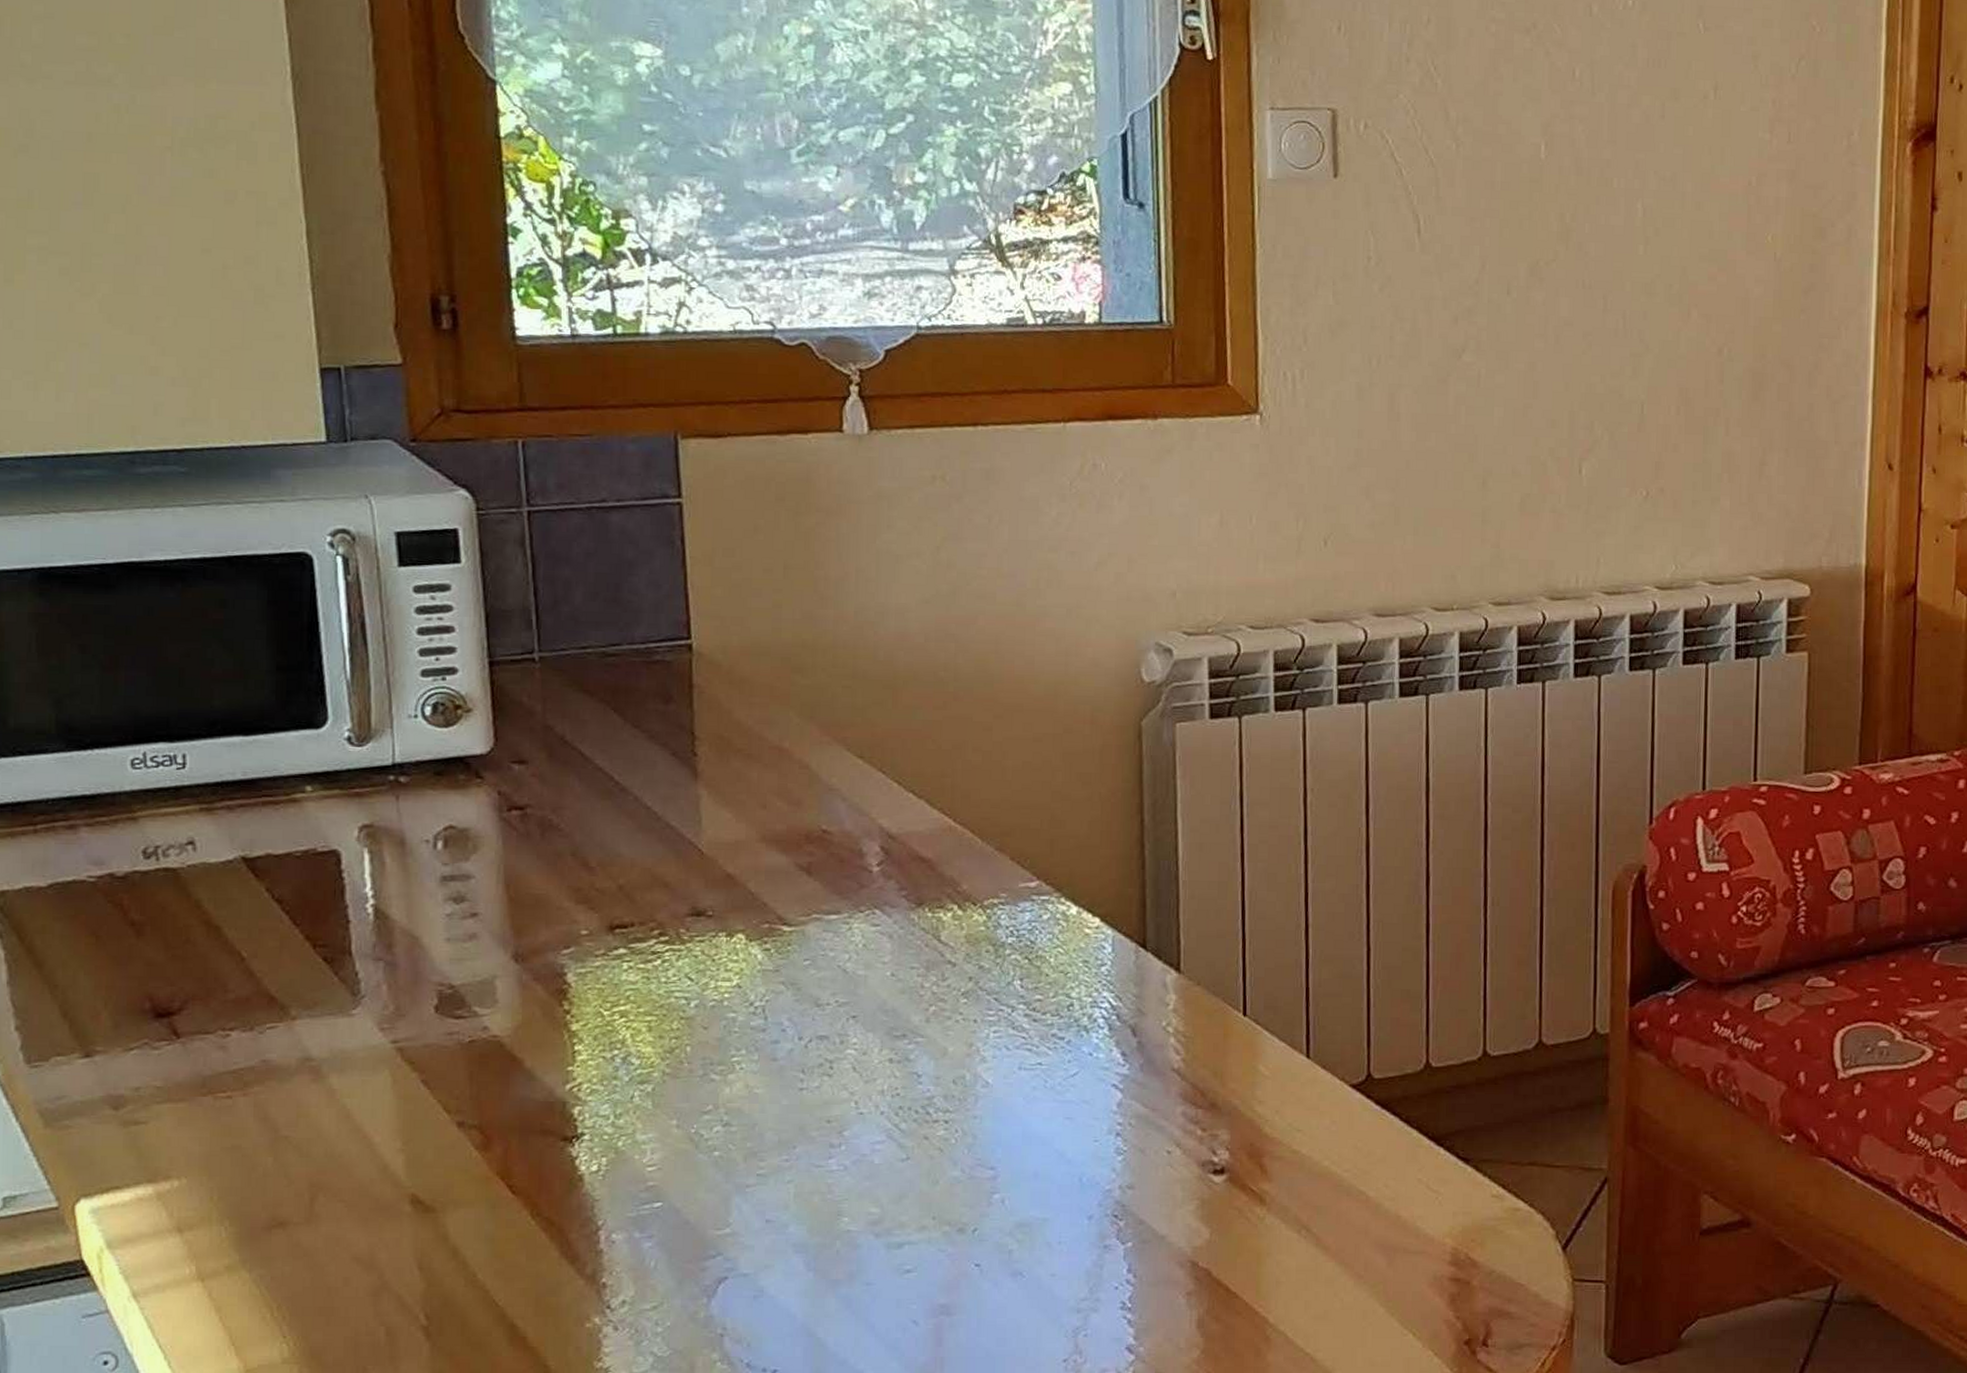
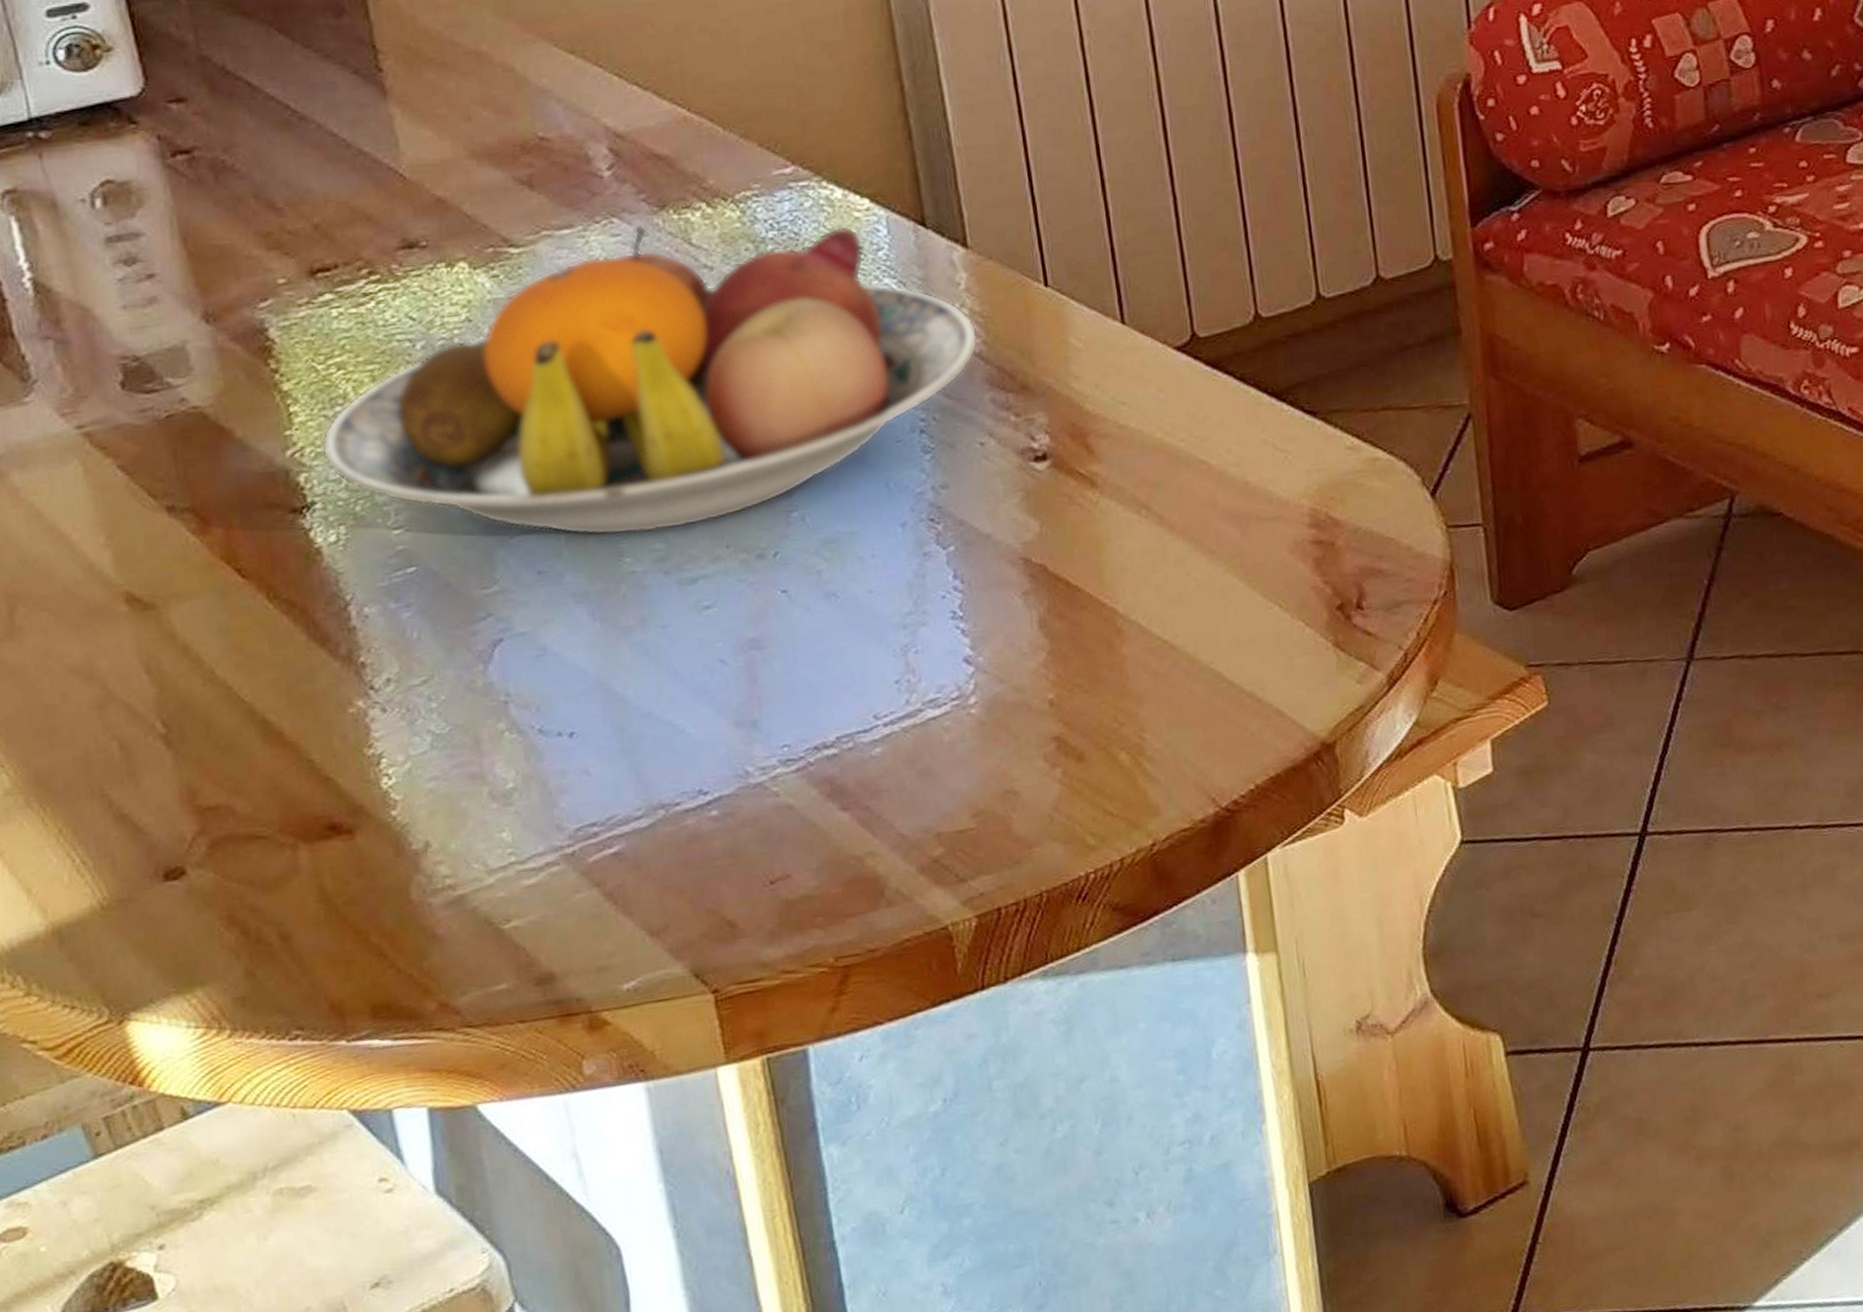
fruit bowl: none [597,918,1179,1197] -> present [321,225,979,536]

